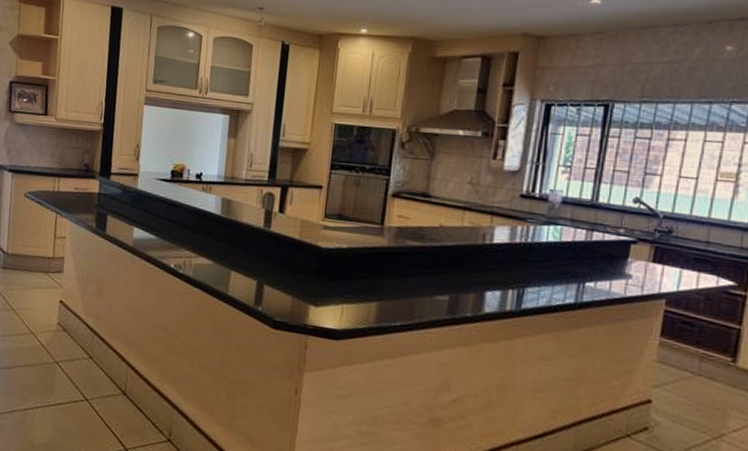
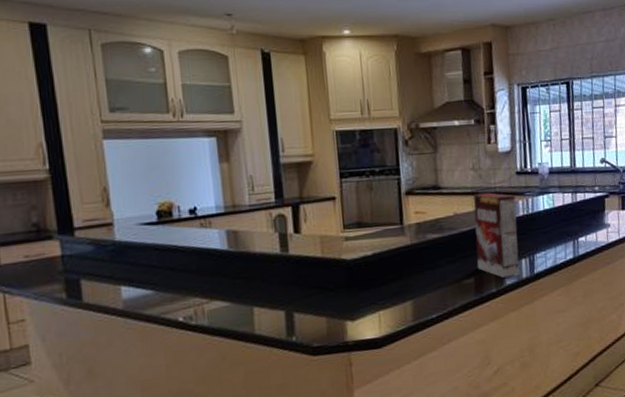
cereal box: none [456,209,515,306] -> present [473,192,520,278]

